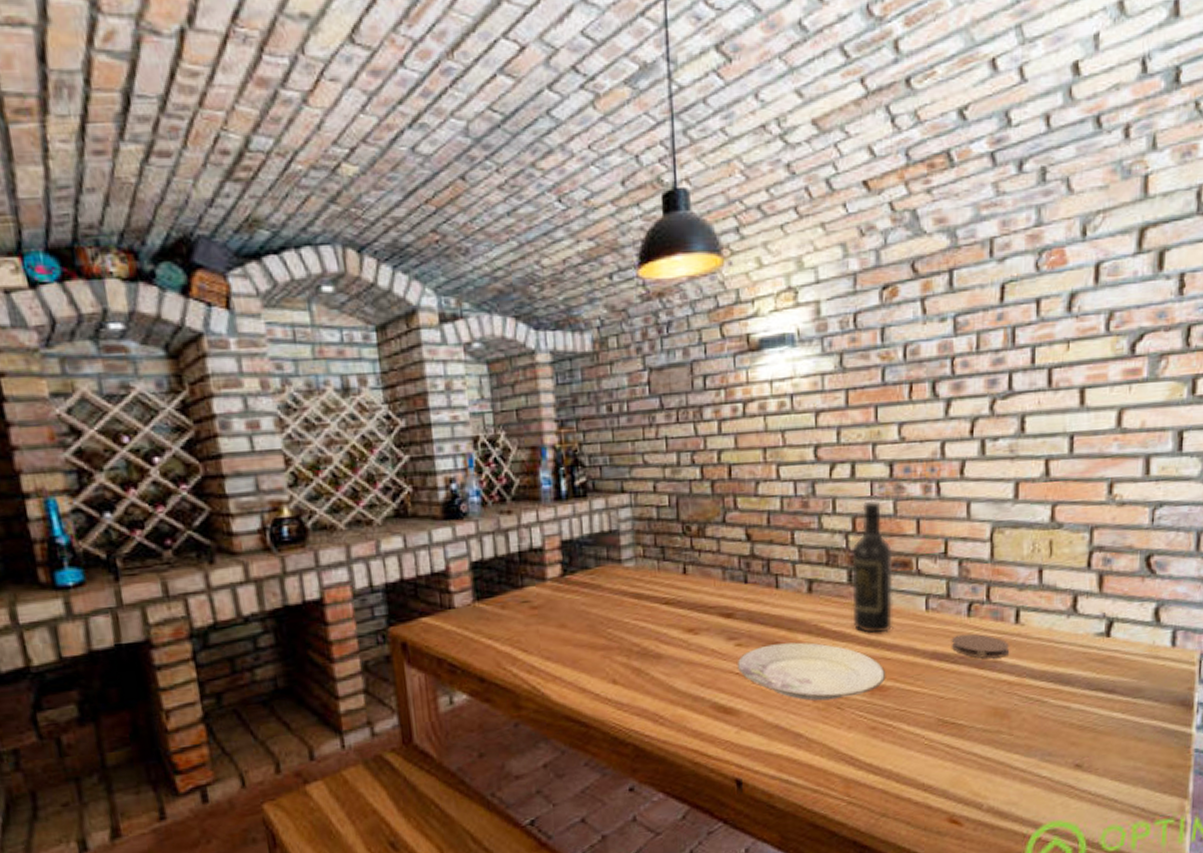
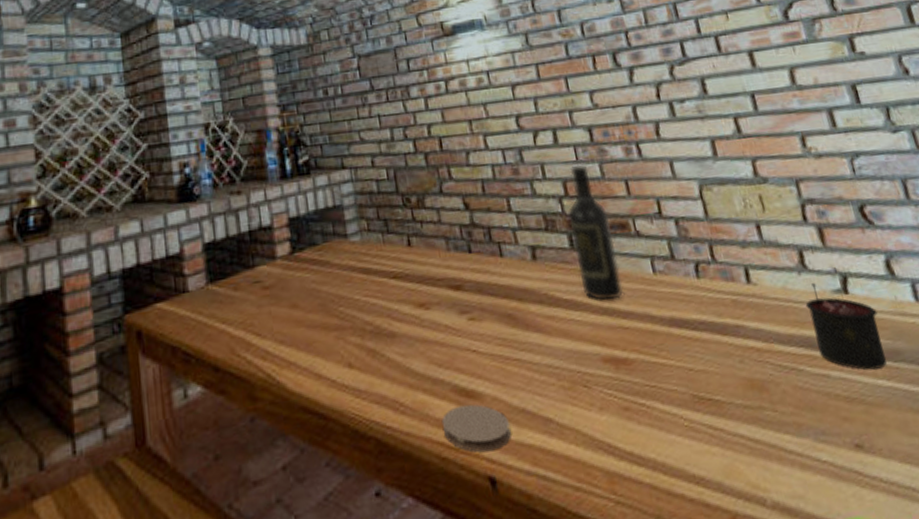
coaster: none [697,719,762,760] -> present [441,404,511,453]
plate: present [737,642,885,701] -> none [472,313,628,379]
coaster: present [952,633,1010,659] -> none [687,296,750,323]
candle: none [1066,626,1132,704] -> present [805,283,887,370]

